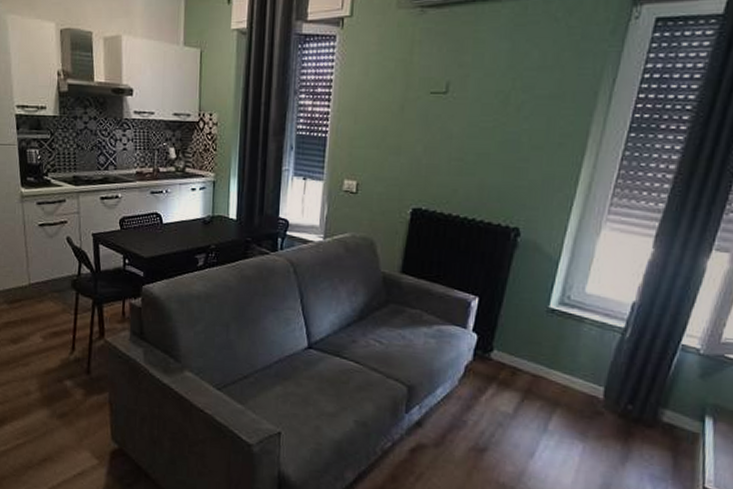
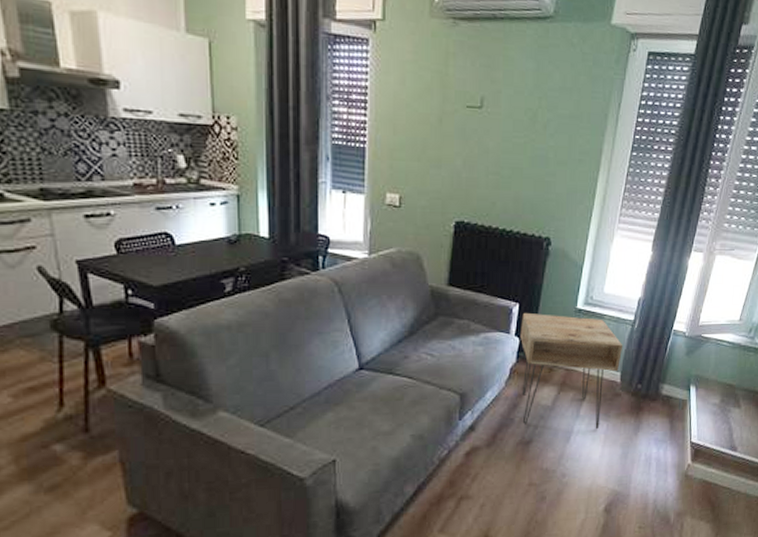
nightstand: none [476,307,609,450] -> present [520,312,623,430]

